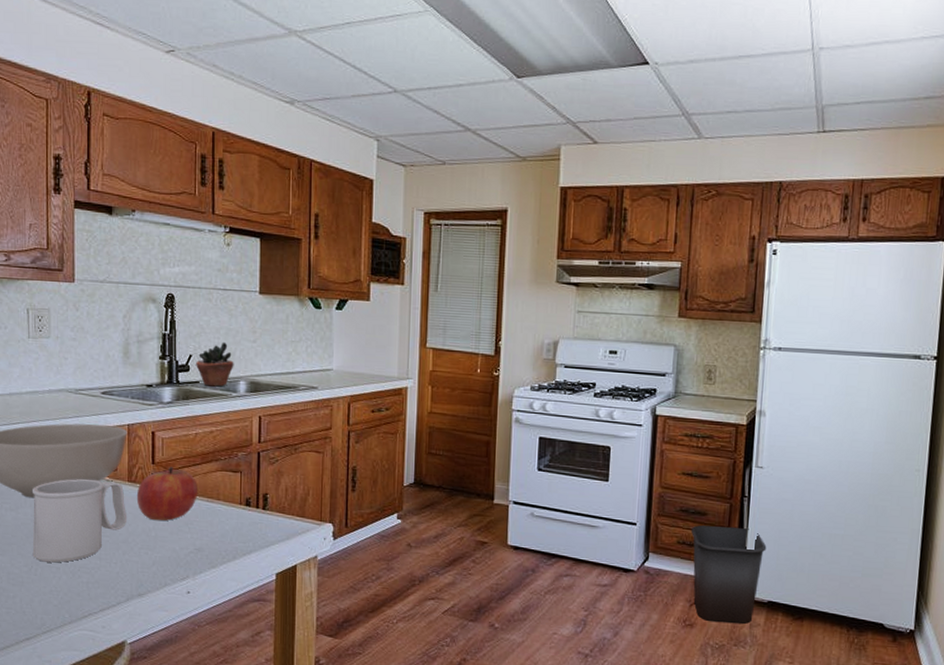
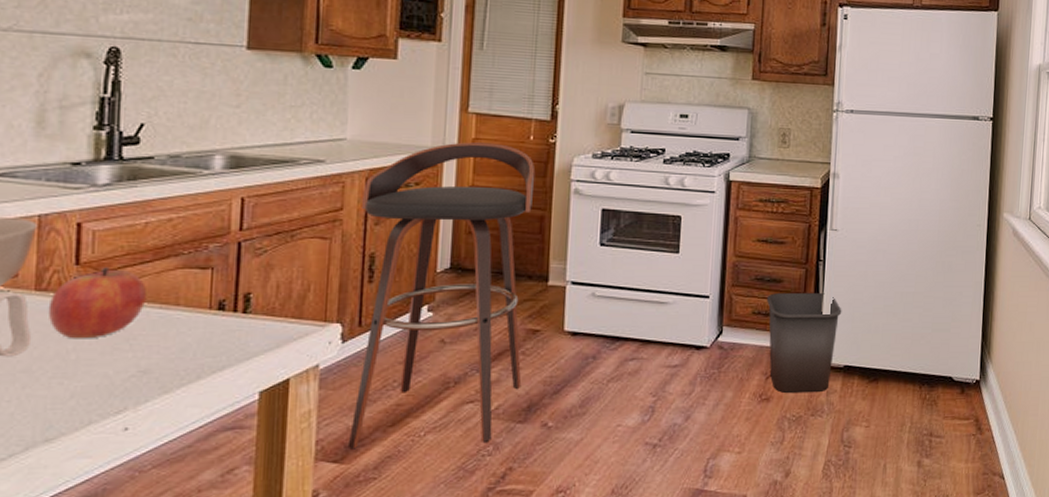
potted cactus: present [196,342,234,387] -> none [150,107,207,163]
bar stool: none [339,374,482,634] -> present [347,142,536,450]

